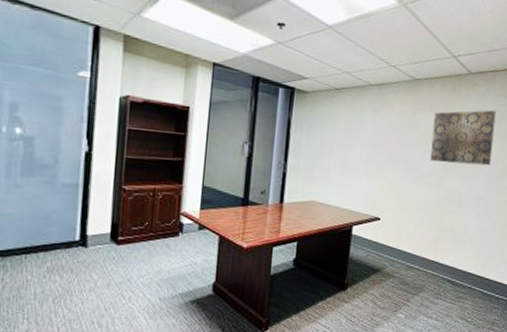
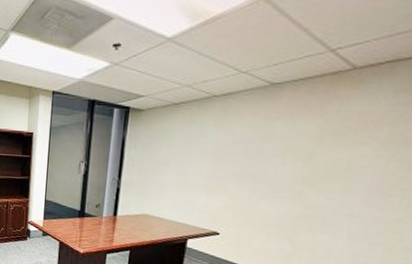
wall art: present [430,110,496,166] -> none [286,110,391,179]

